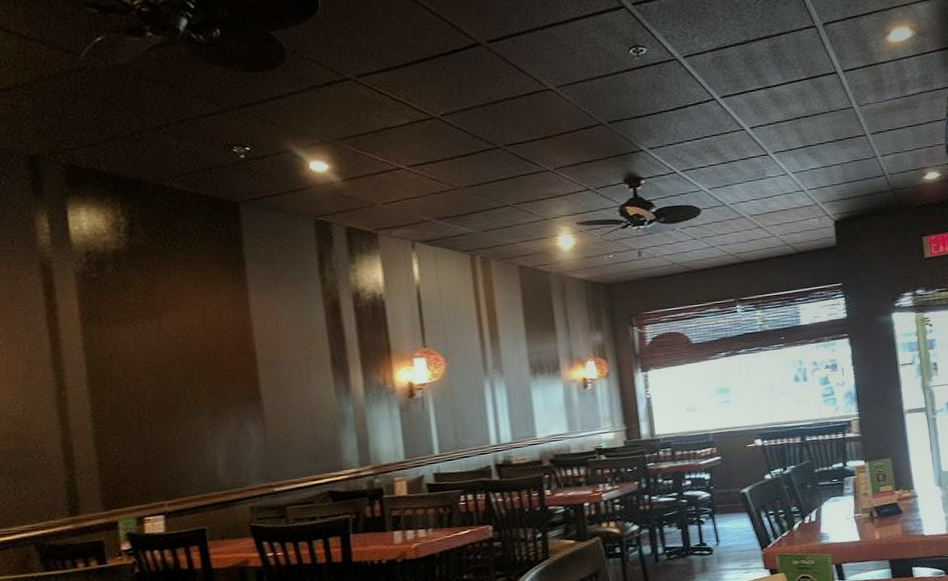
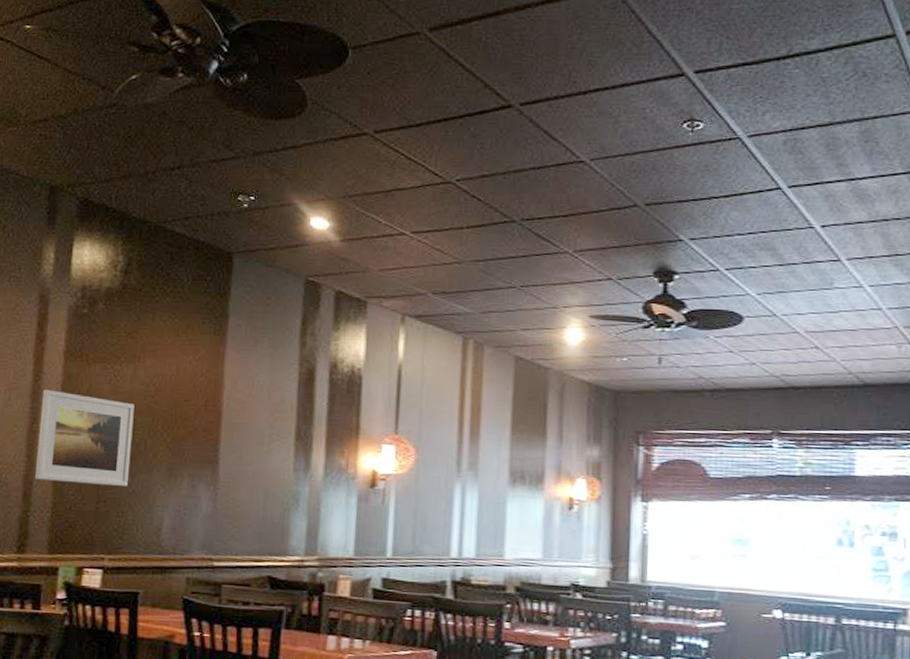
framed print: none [65,355,174,444] -> present [34,389,135,487]

